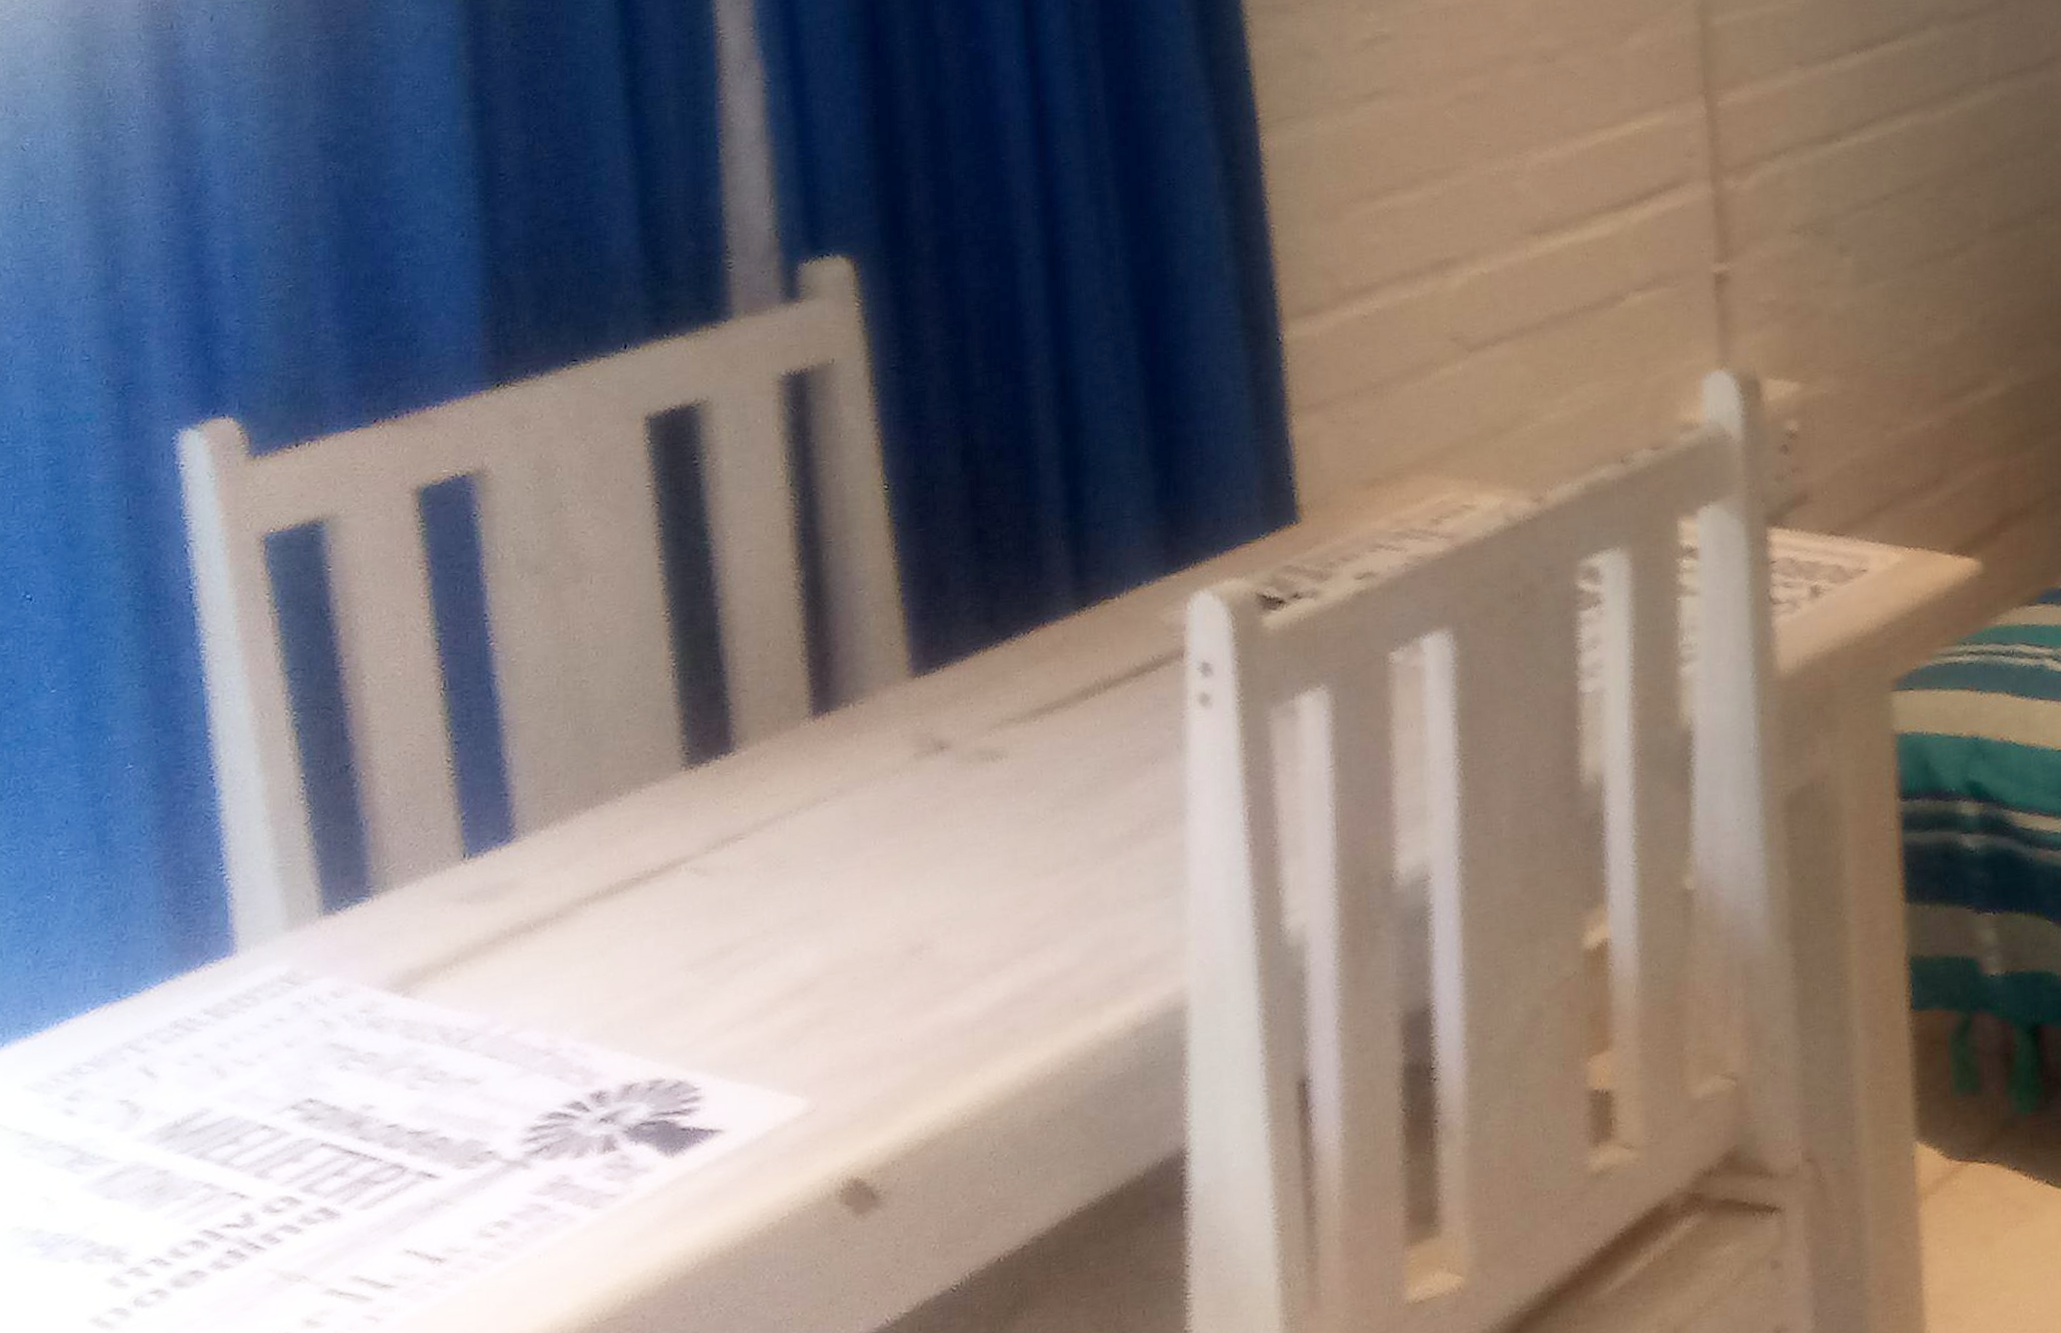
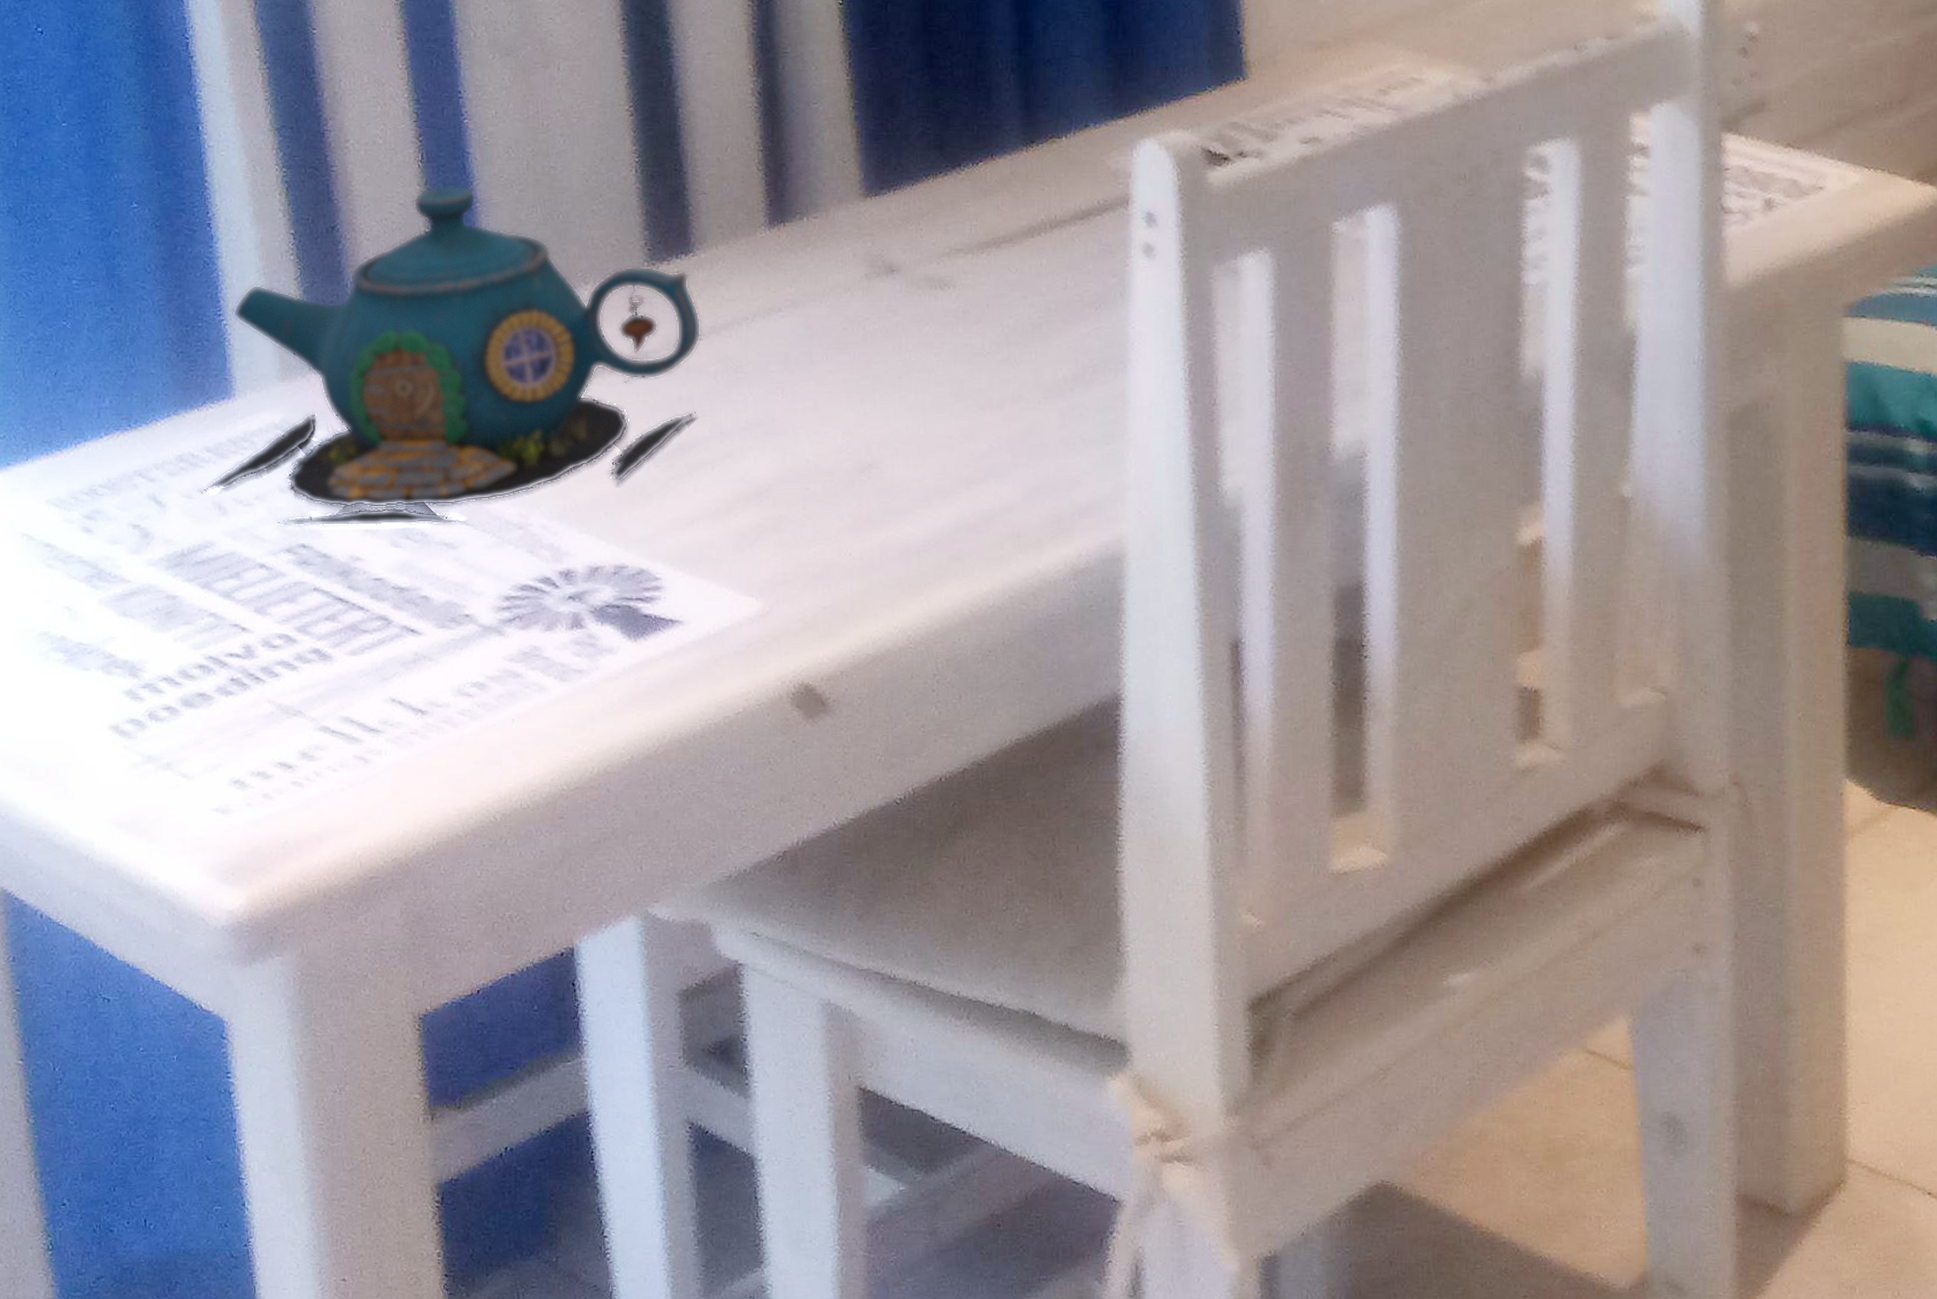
teapot: none [197,709,743,1082] -> present [201,185,702,527]

